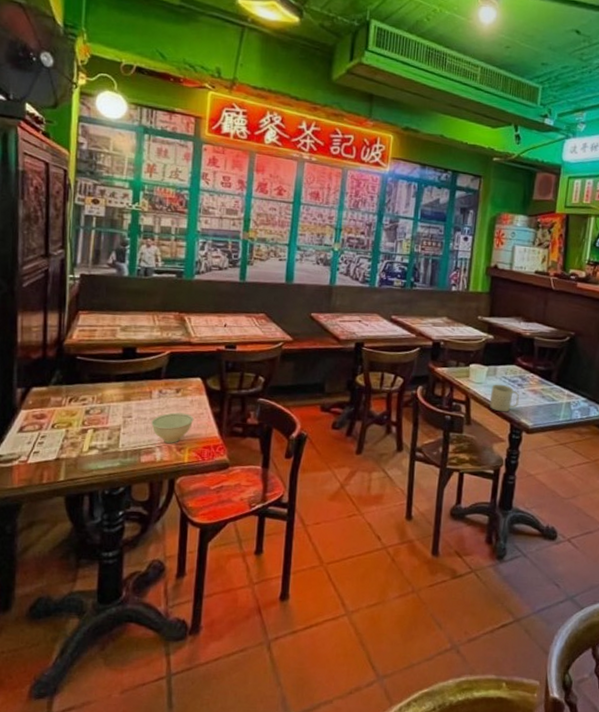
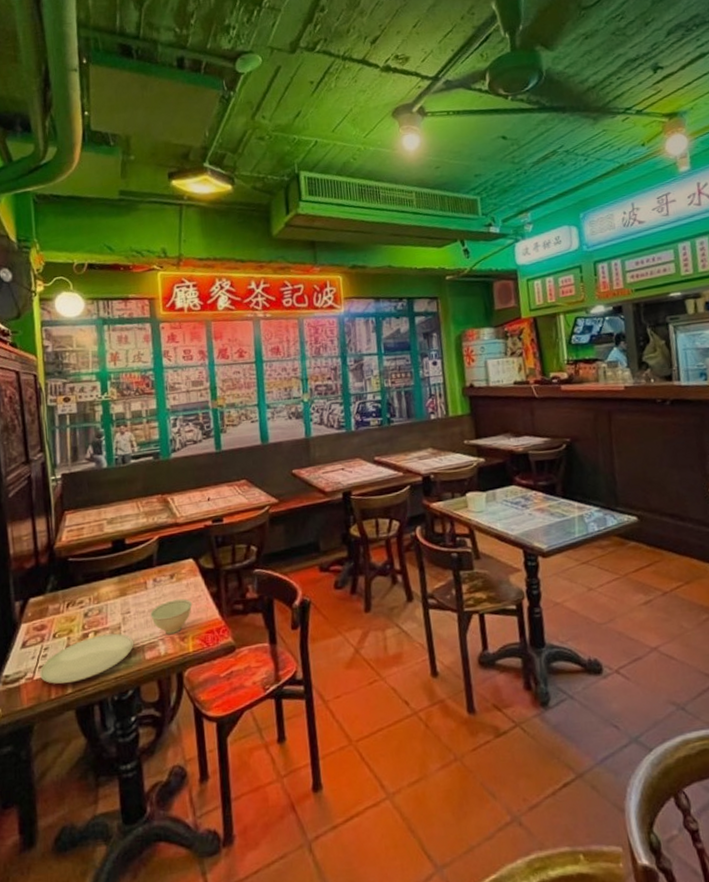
plate: none [33,433,131,472] -> present [39,633,133,685]
mug: present [489,384,519,412] -> none [494,508,527,539]

